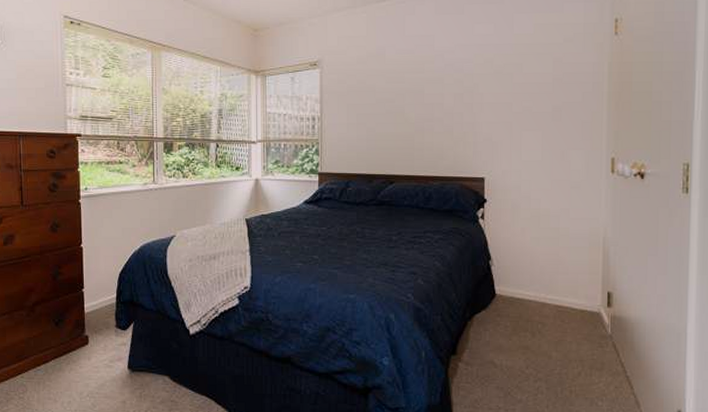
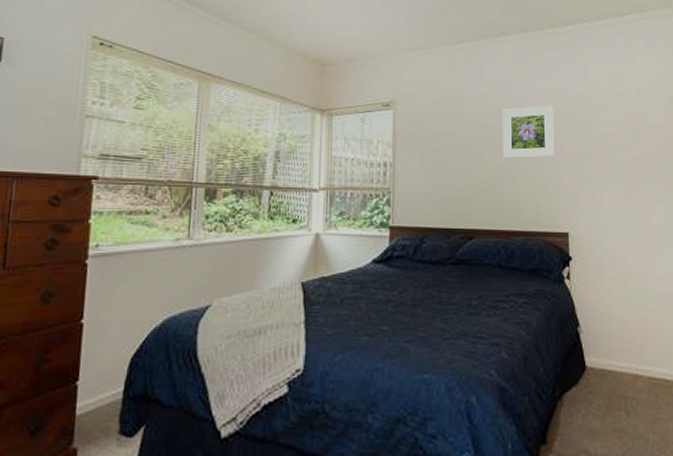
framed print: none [423,57,475,110] -> present [502,105,555,159]

